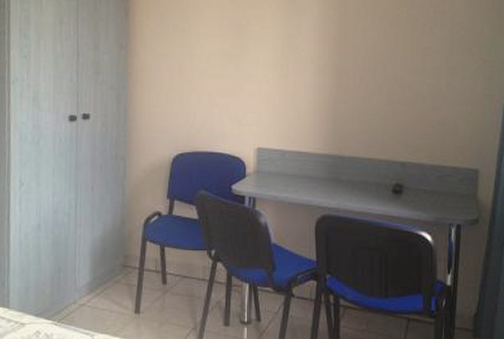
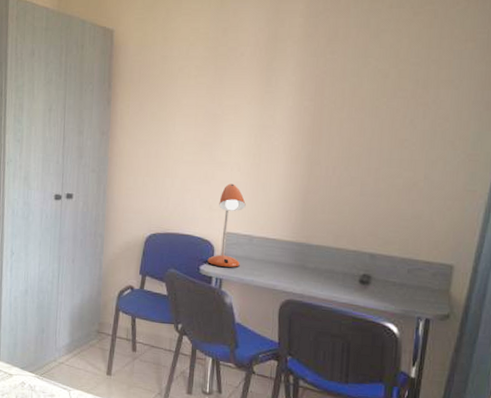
desk lamp: none [239,96,276,186] -> present [207,183,246,268]

